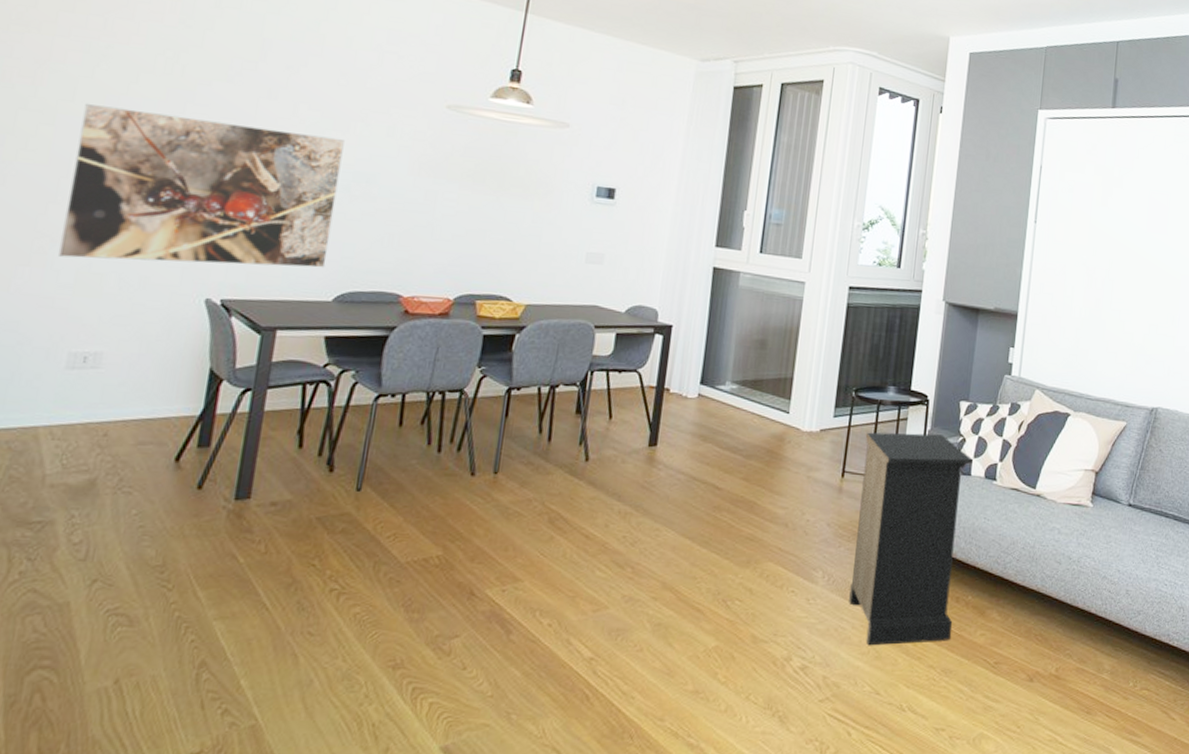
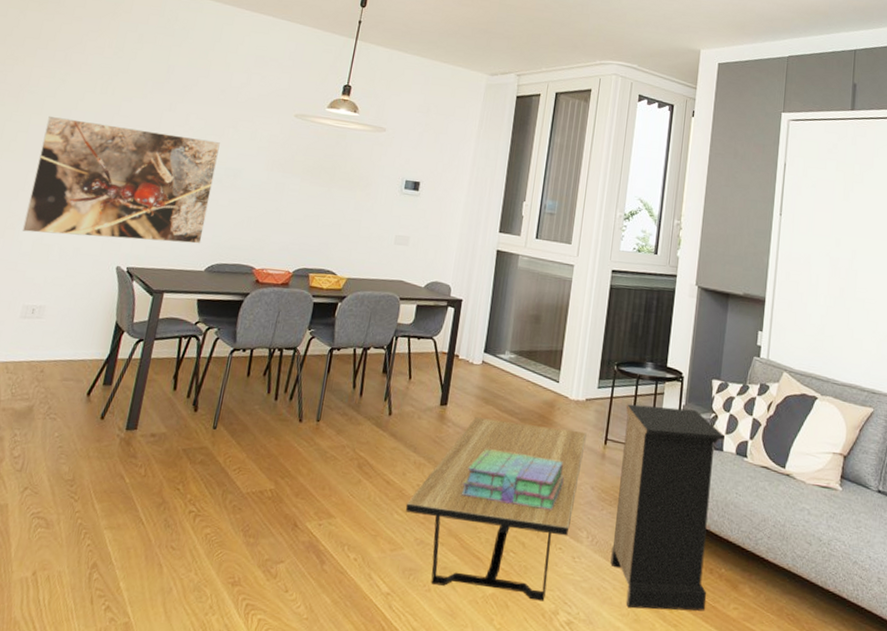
coffee table: none [609,457,821,648] -> present [405,417,587,601]
stack of books: none [677,491,796,552] -> present [462,449,564,510]

